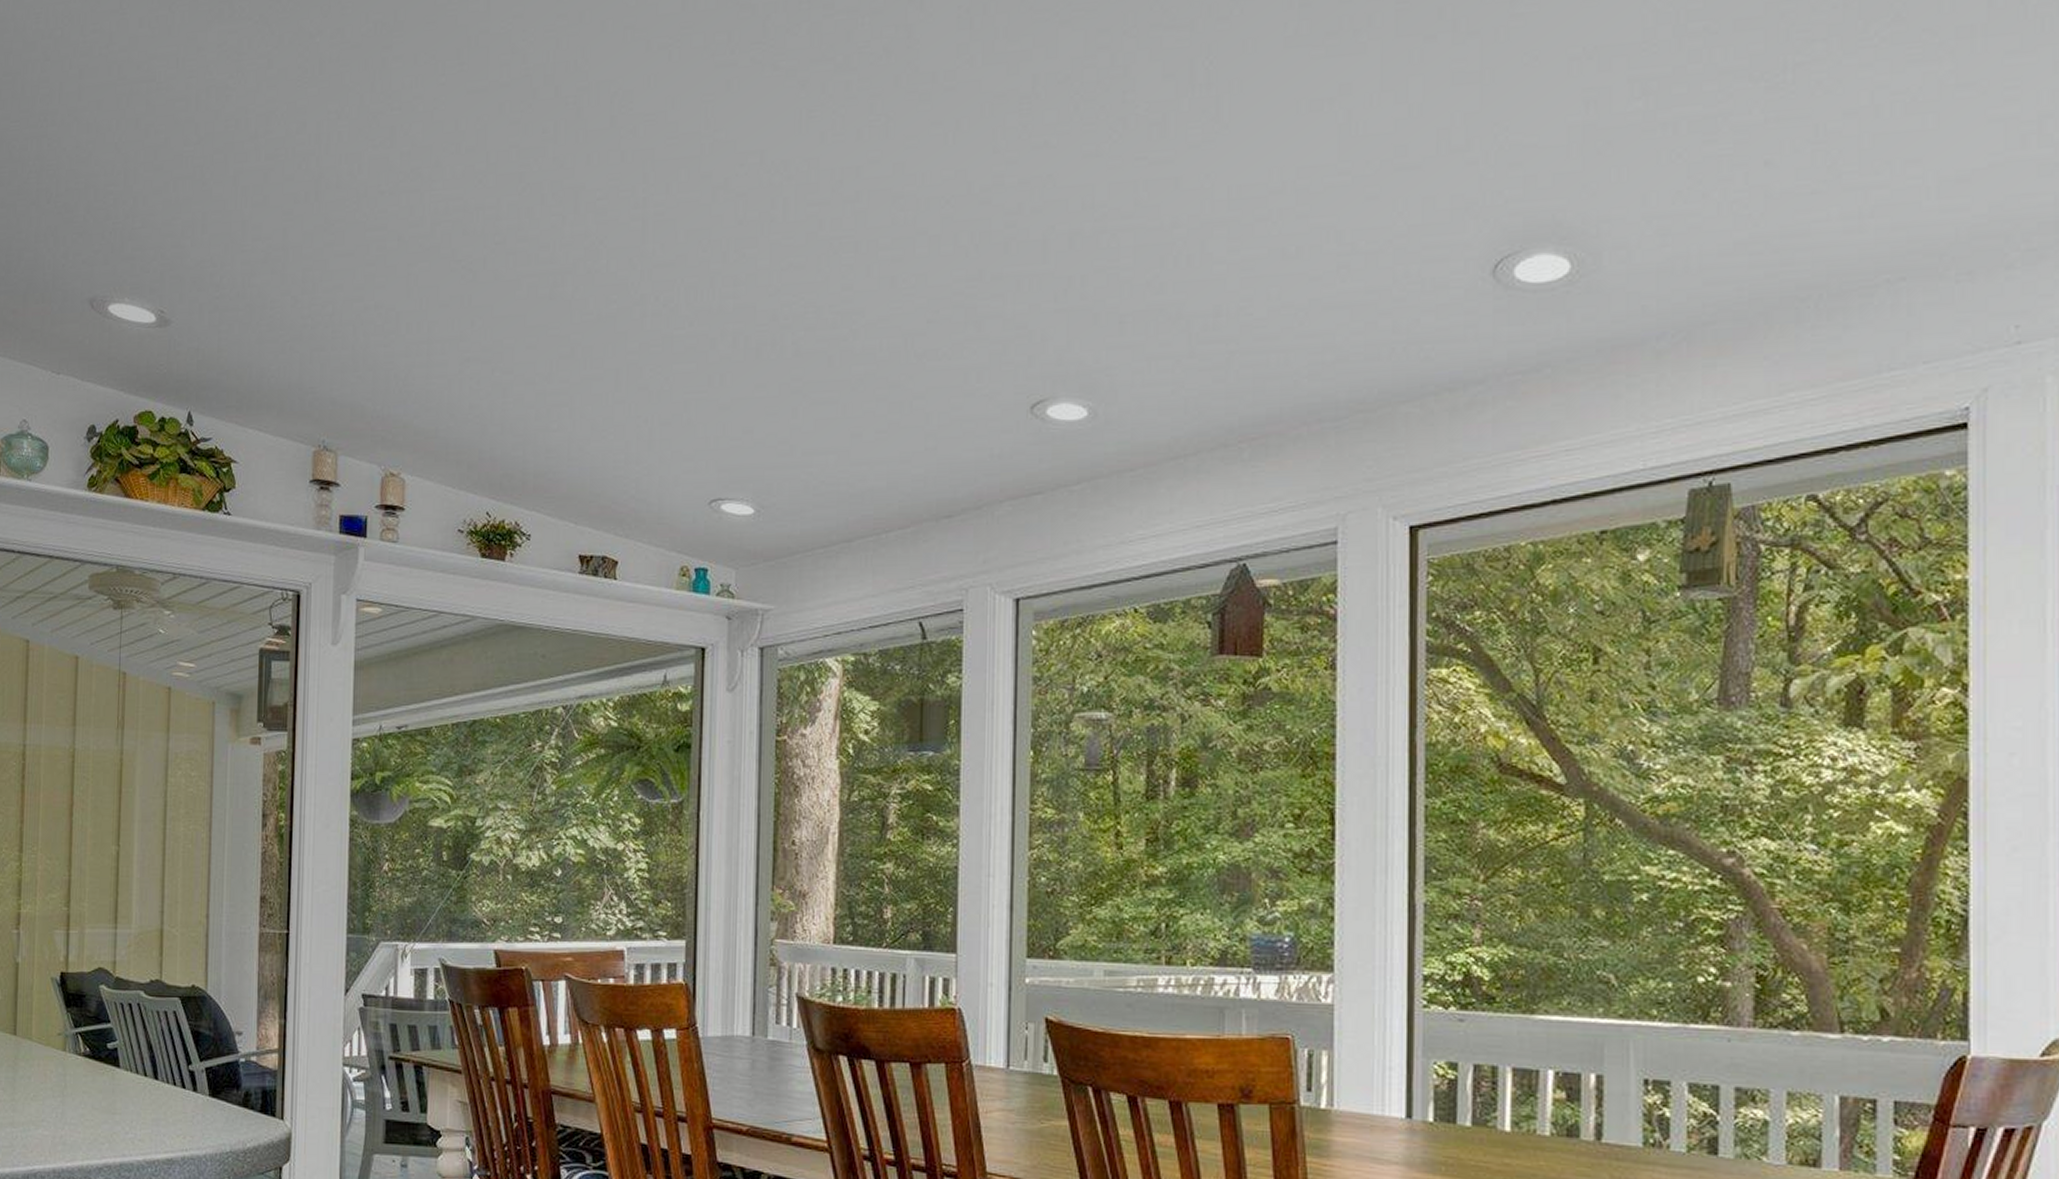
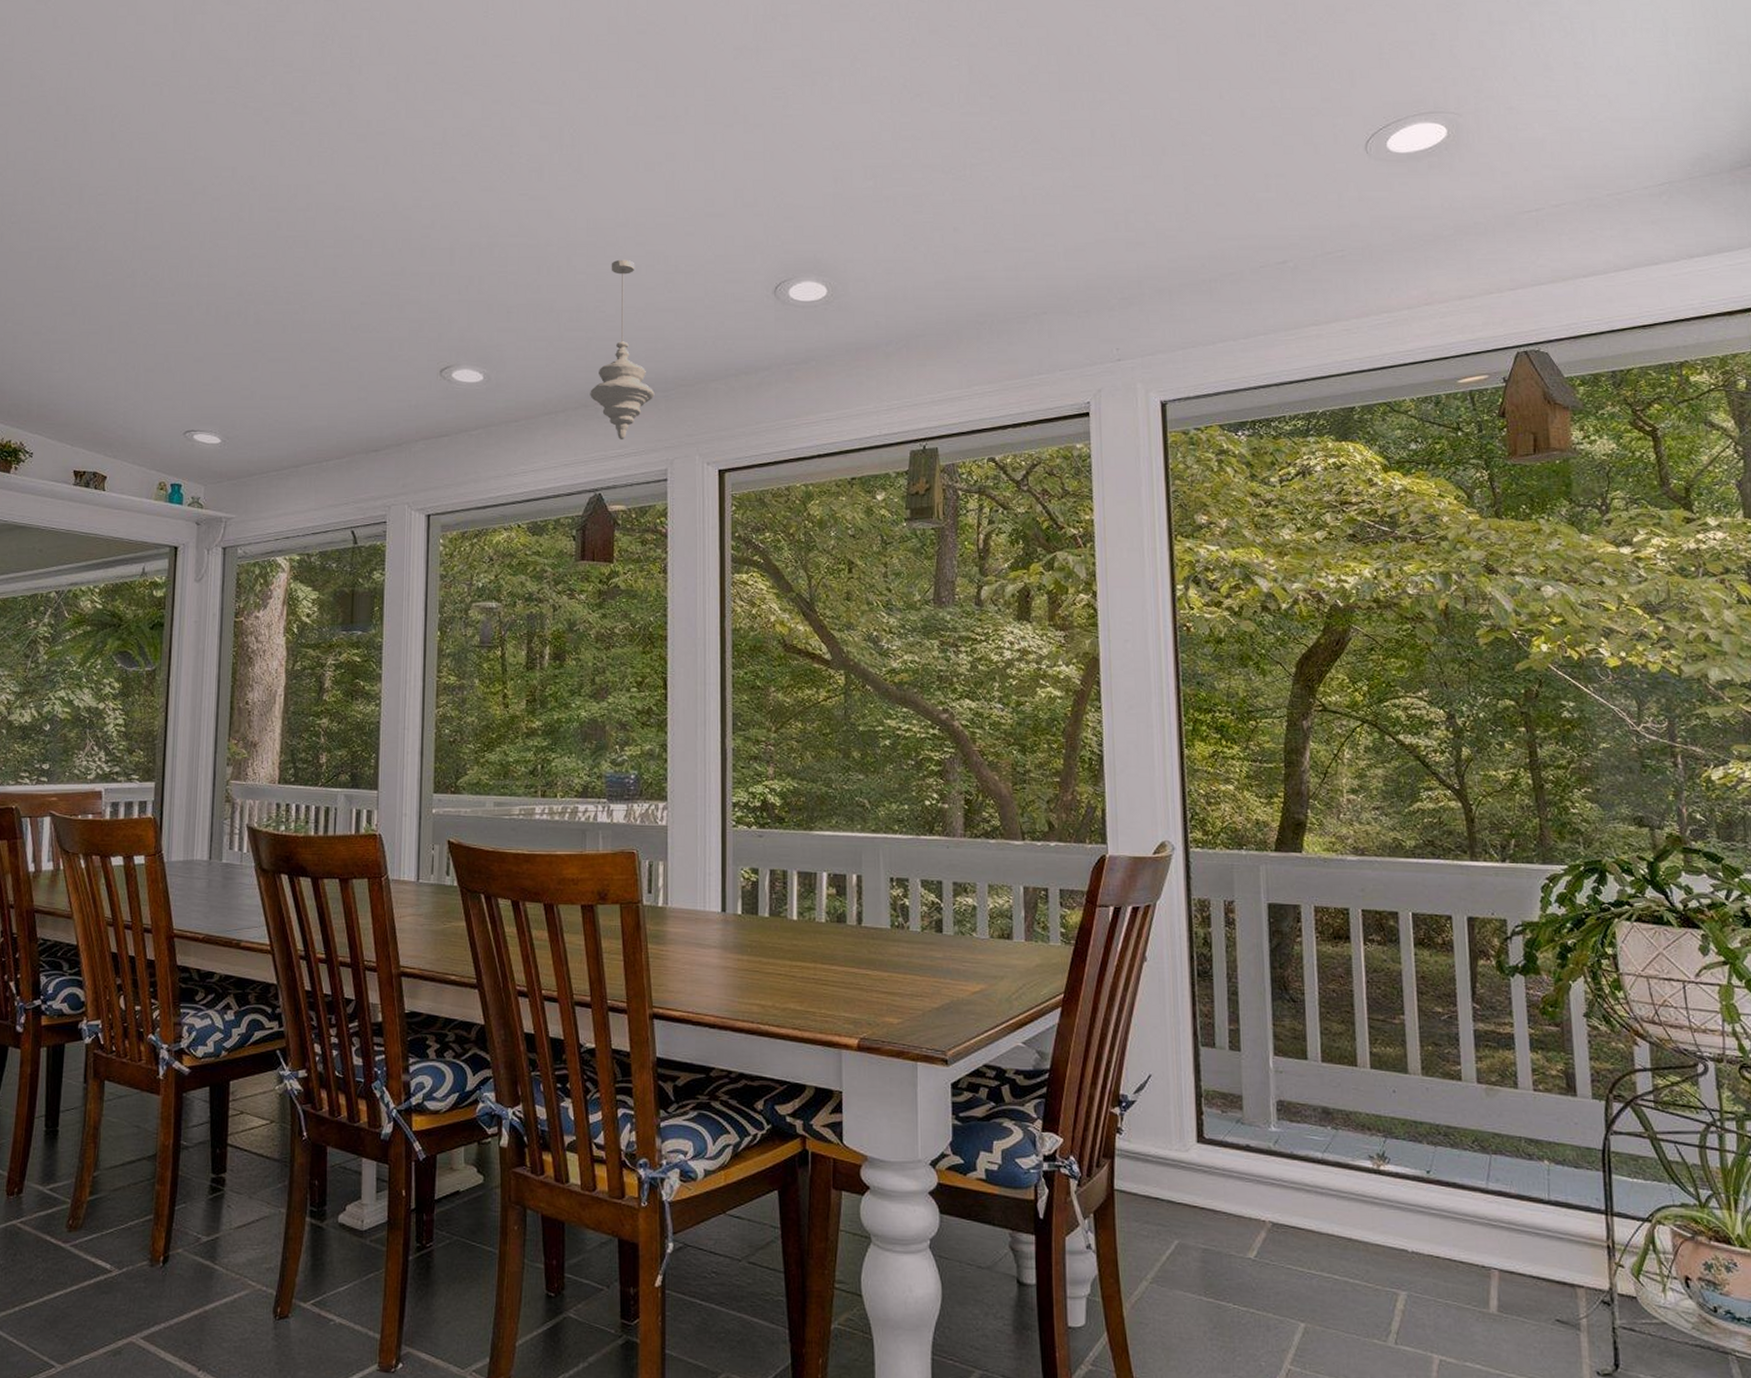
pendant light: none [1231,239,1321,491] -> present [590,259,655,440]

